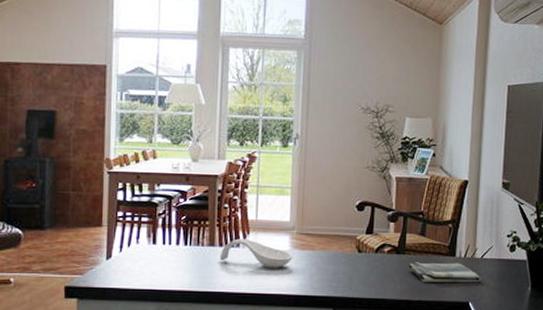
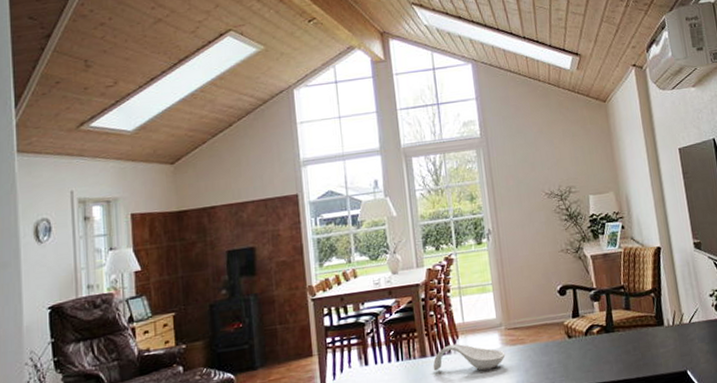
dish towel: present [408,262,482,283] -> none [619,331,695,358]

